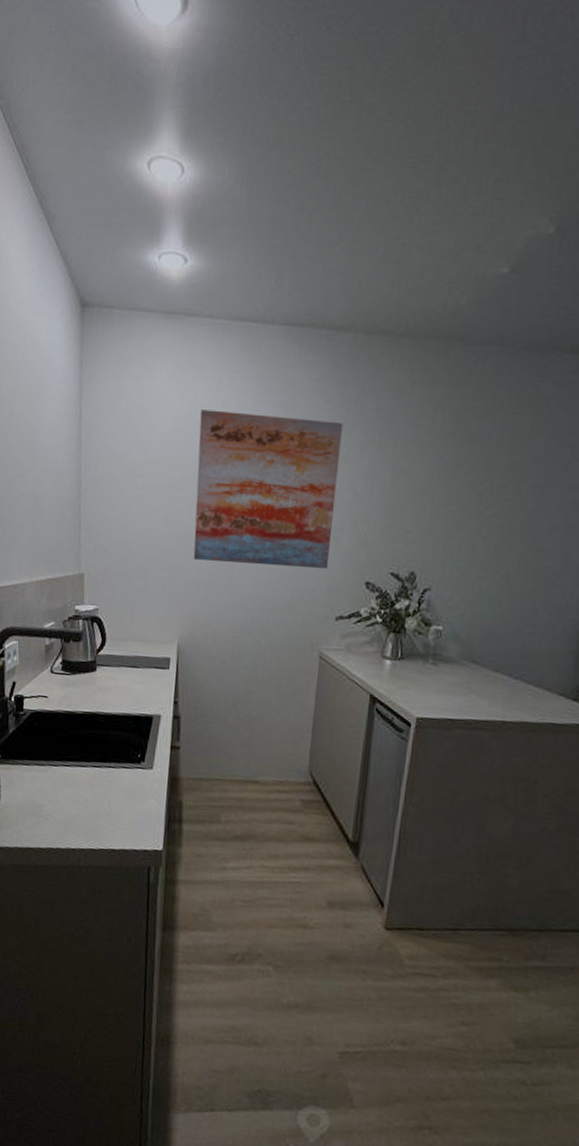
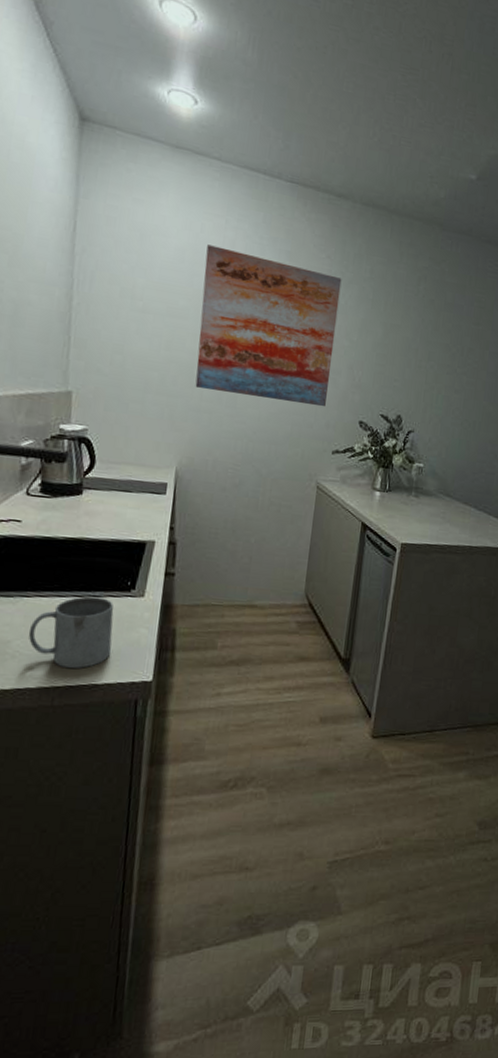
mug: none [57,767,127,834] -> present [28,596,114,669]

